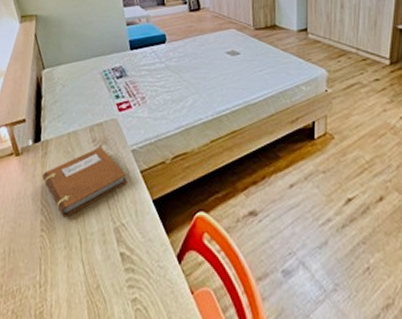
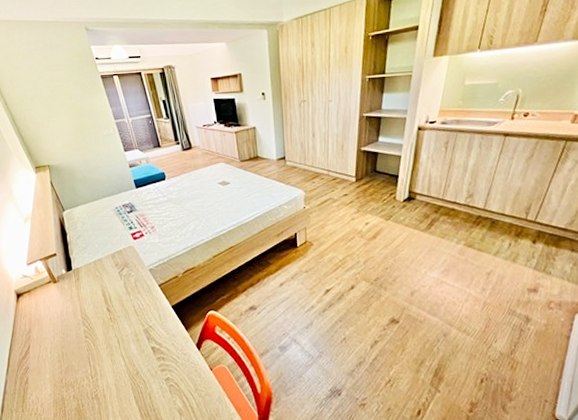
notebook: present [42,147,128,218] -> none [79,270,149,326]

